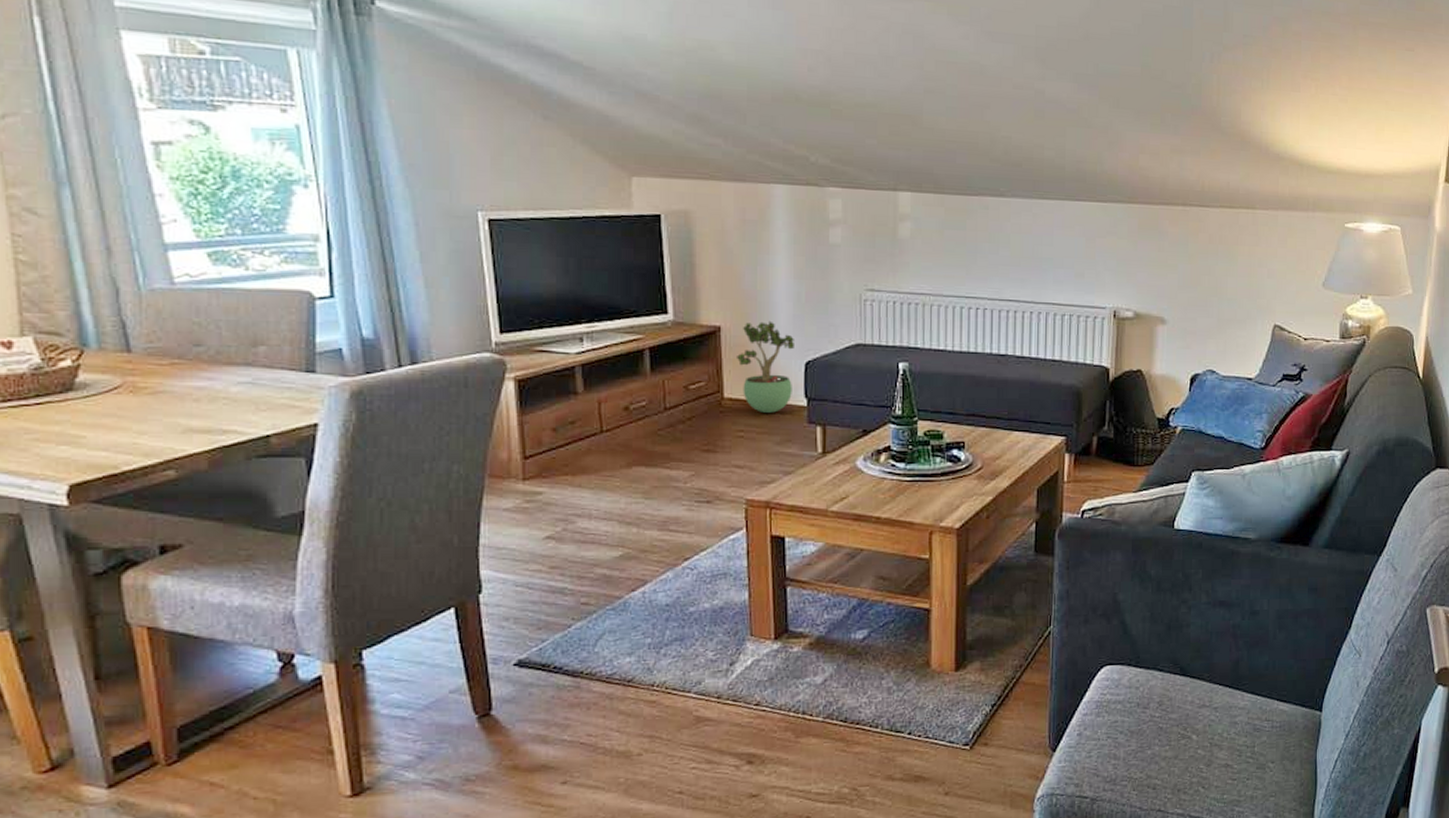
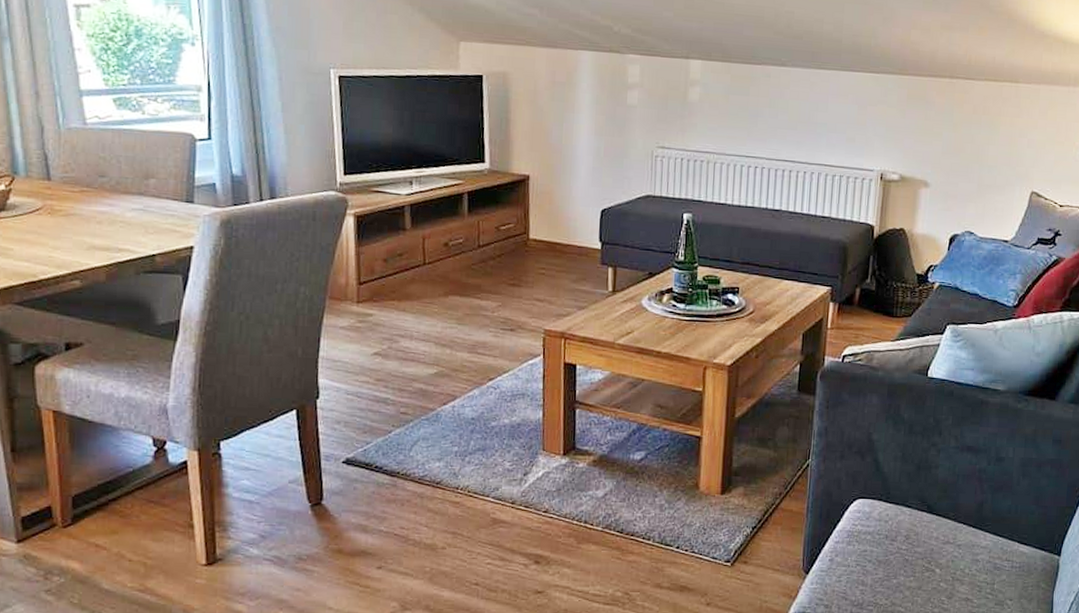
potted plant: present [735,320,794,413] -> none [541,171,592,254]

